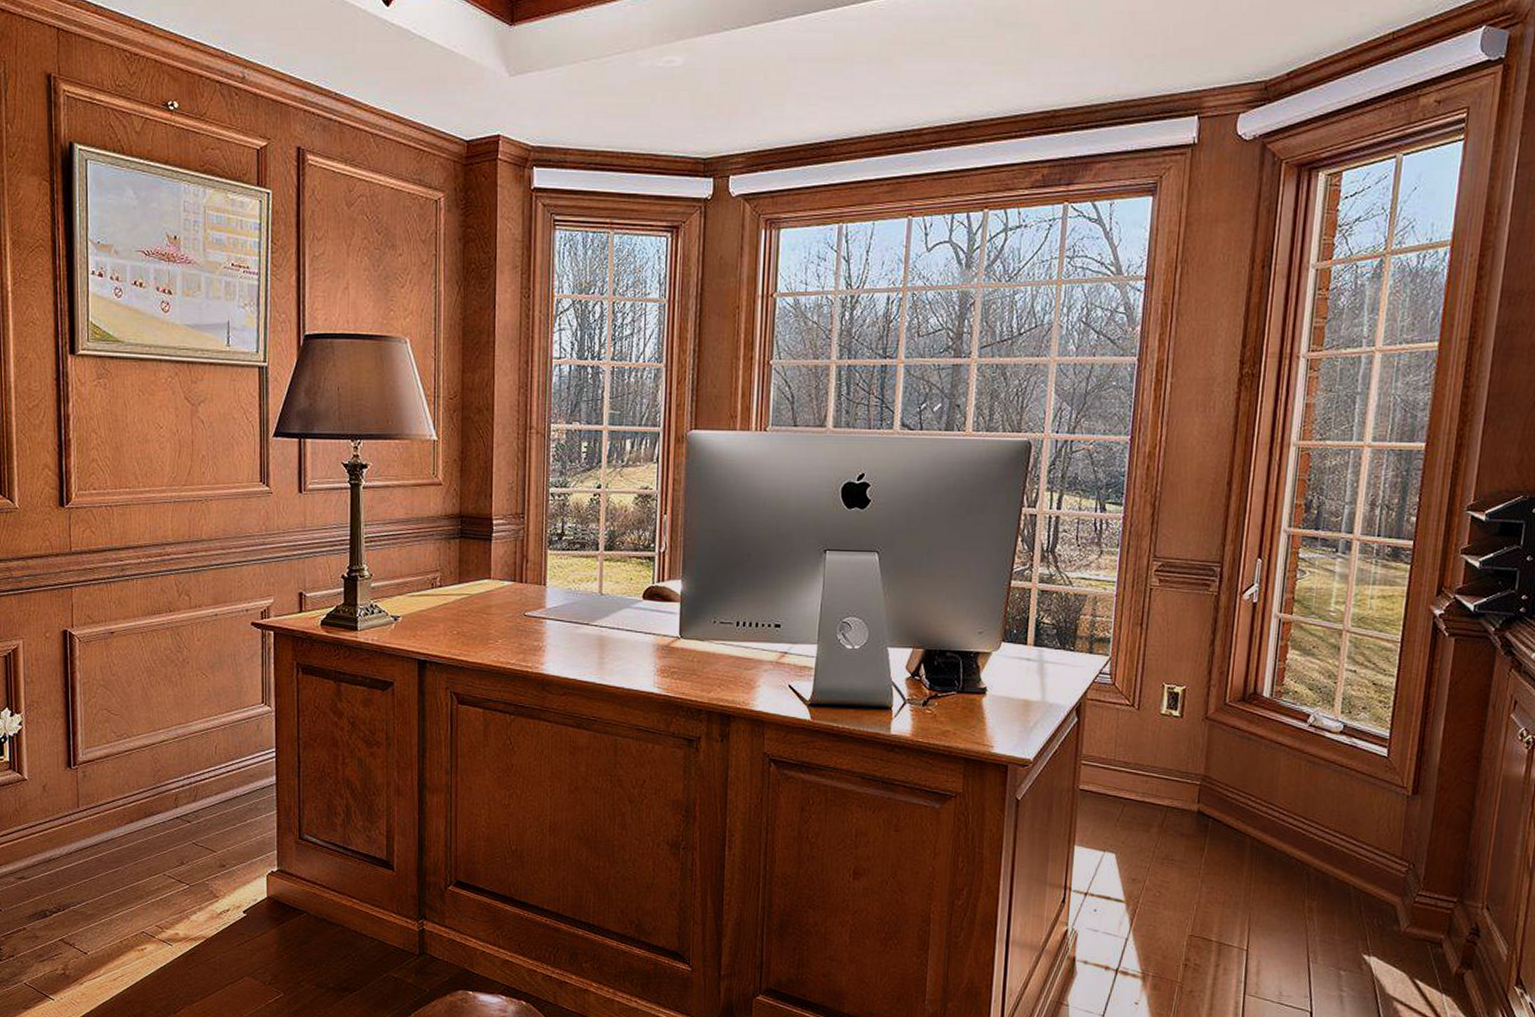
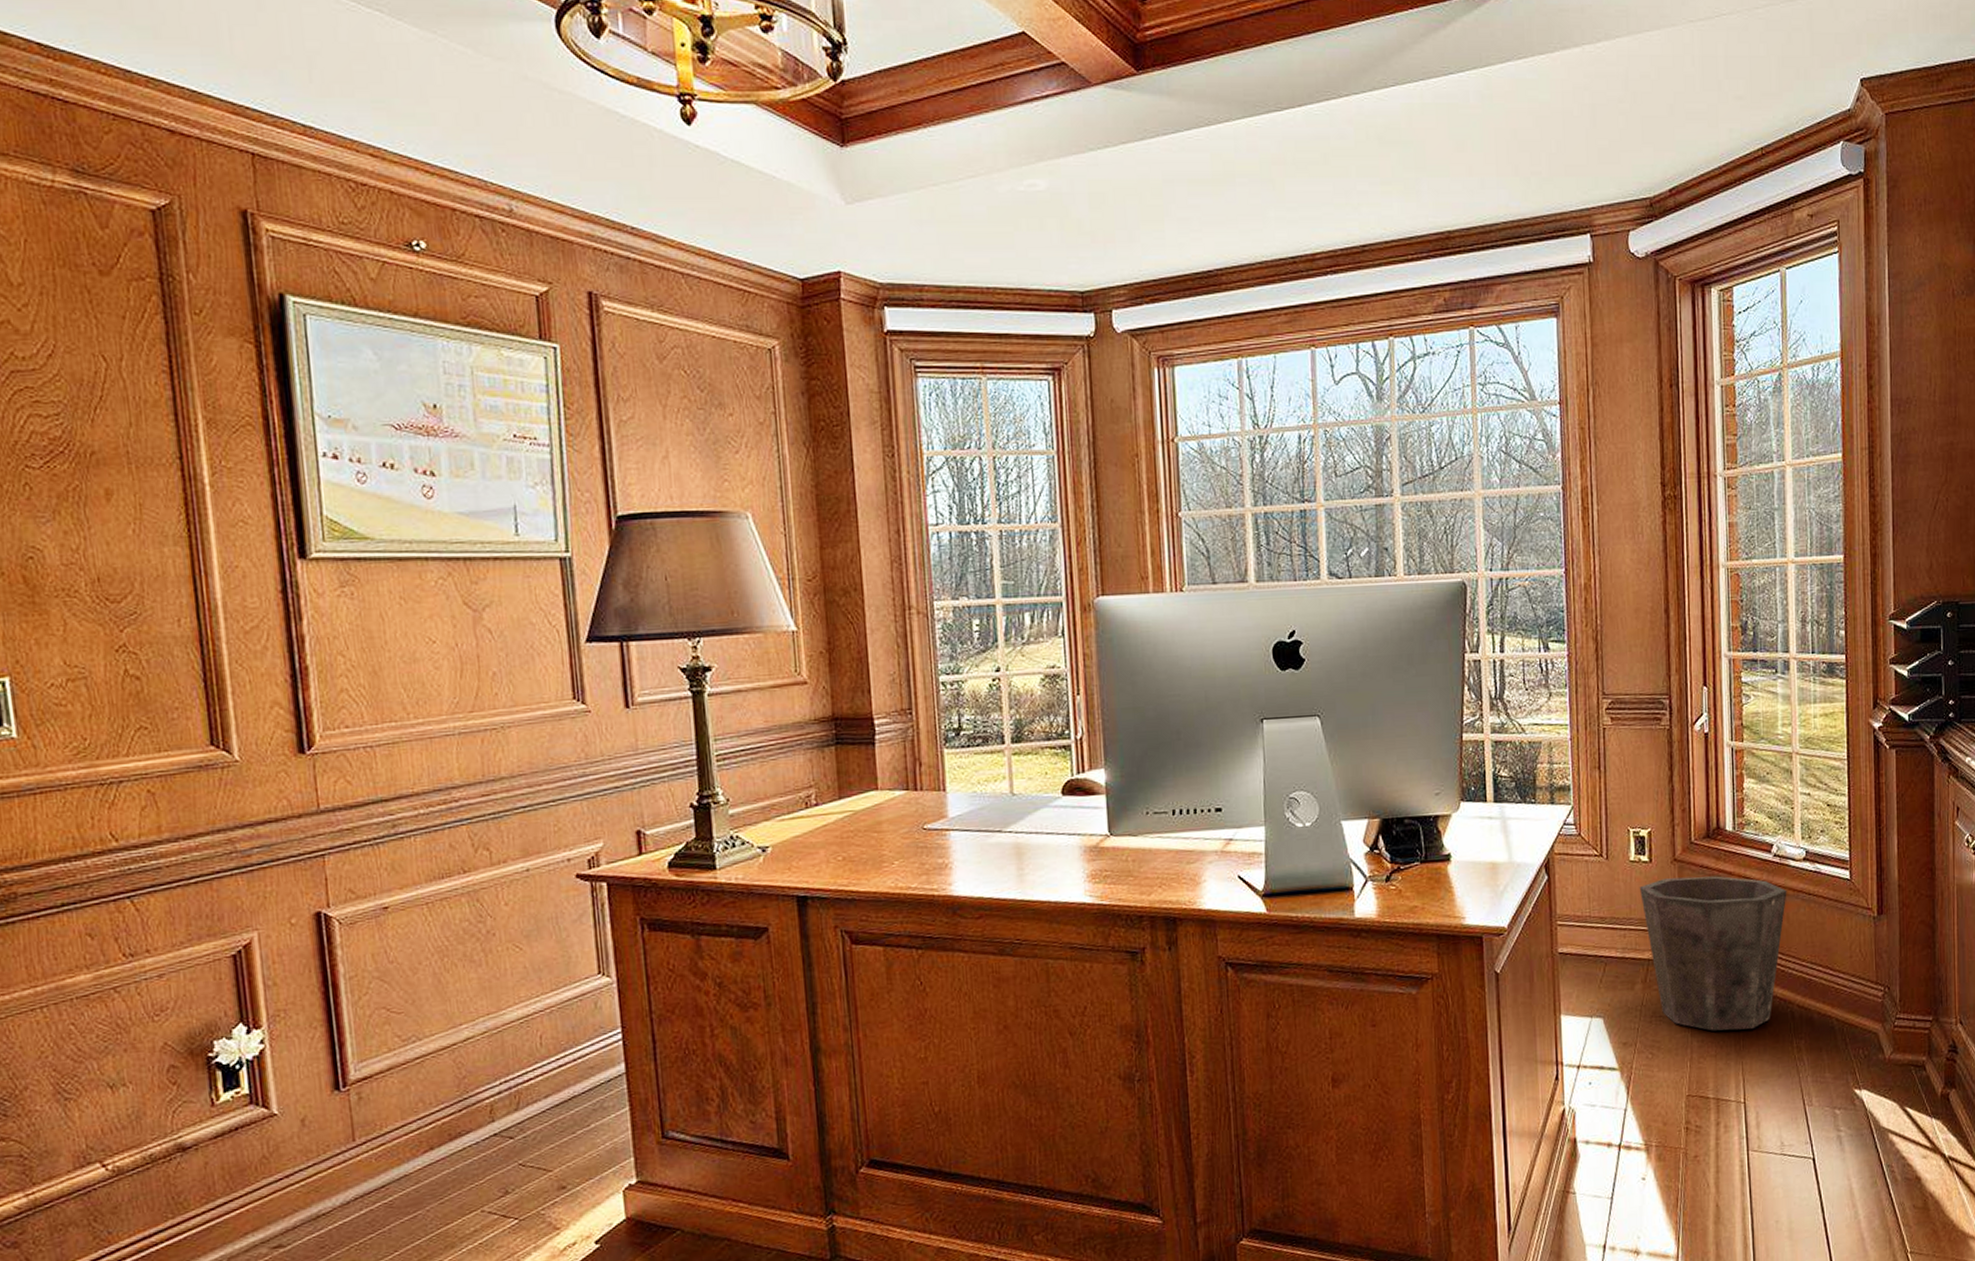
waste bin: none [1167,734,1319,884] -> present [1639,876,1787,1031]

